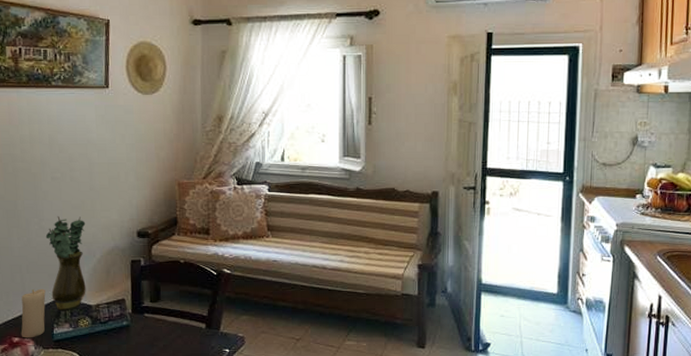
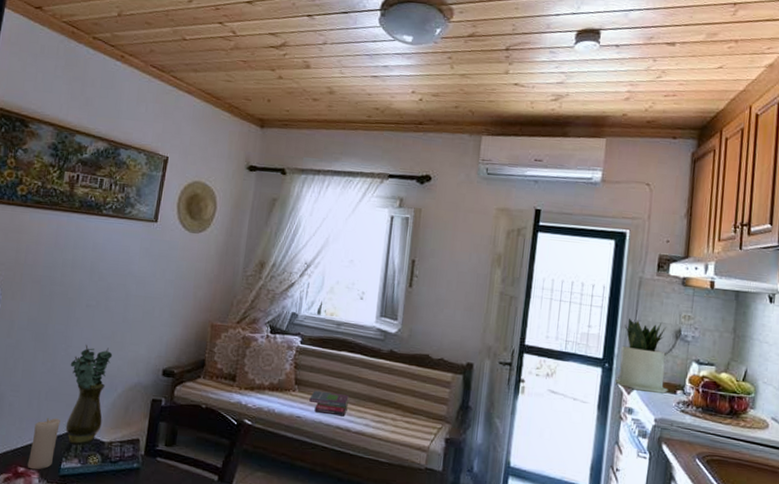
books: none [283,234,322,256] -> present [309,390,350,417]
planter: none [576,130,628,200] -> present [615,318,668,394]

